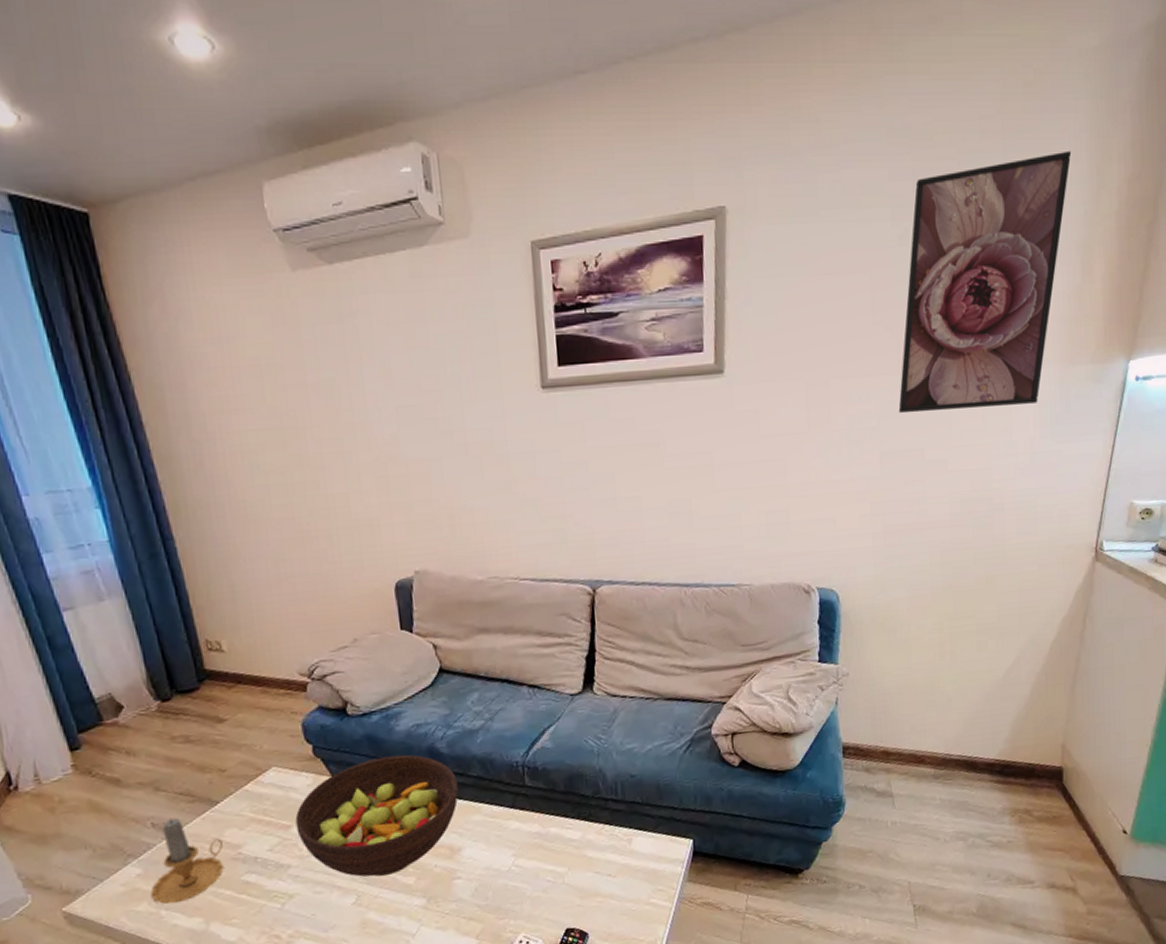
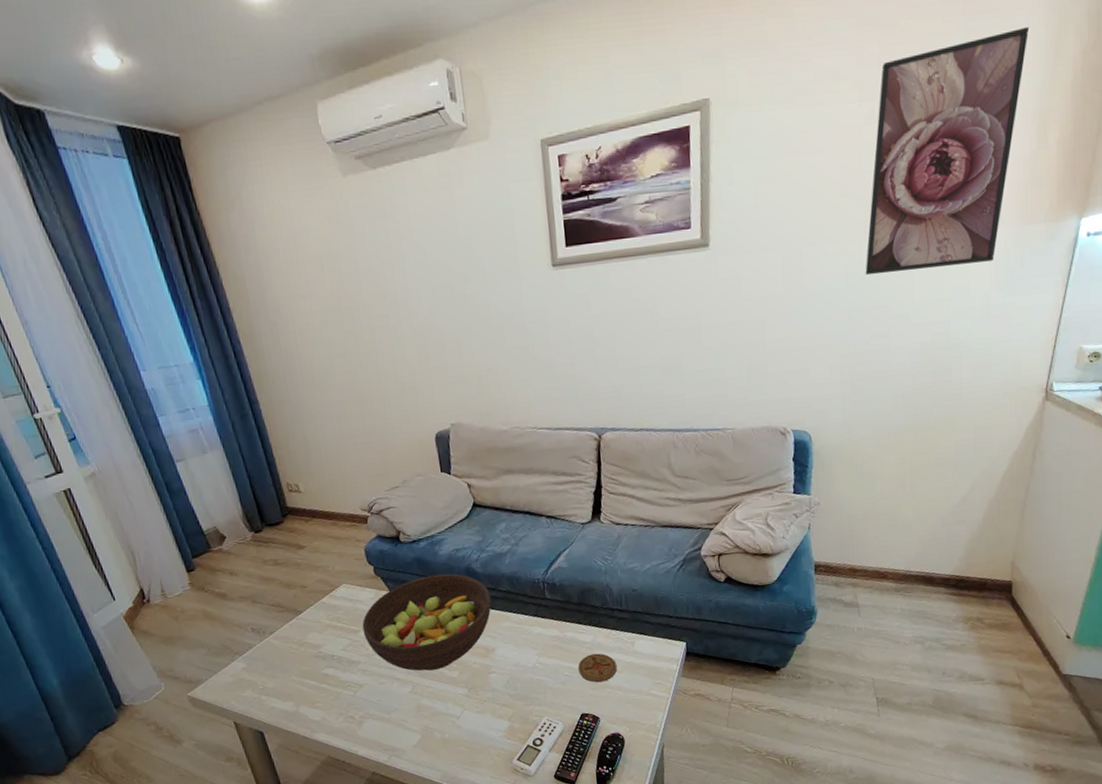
candle: present [149,817,224,904] -> none [252,624,308,691]
coaster: none [562,853,611,890] -> present [577,653,618,683]

